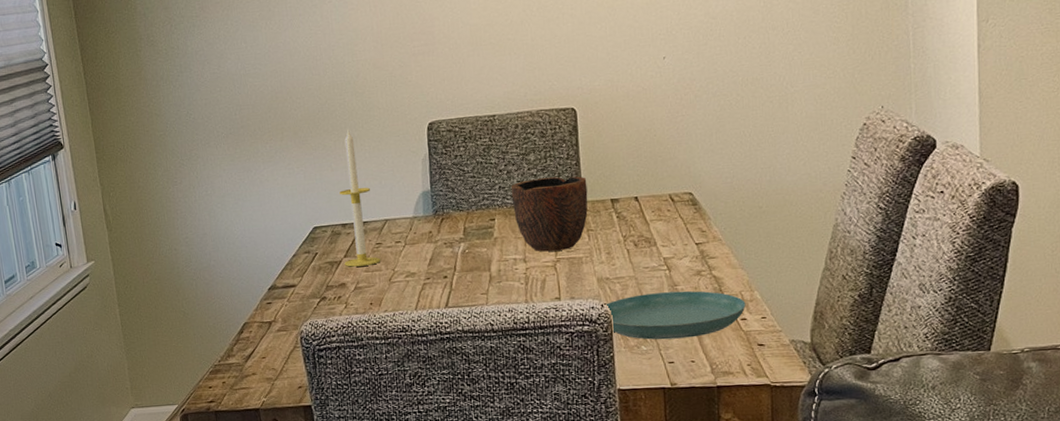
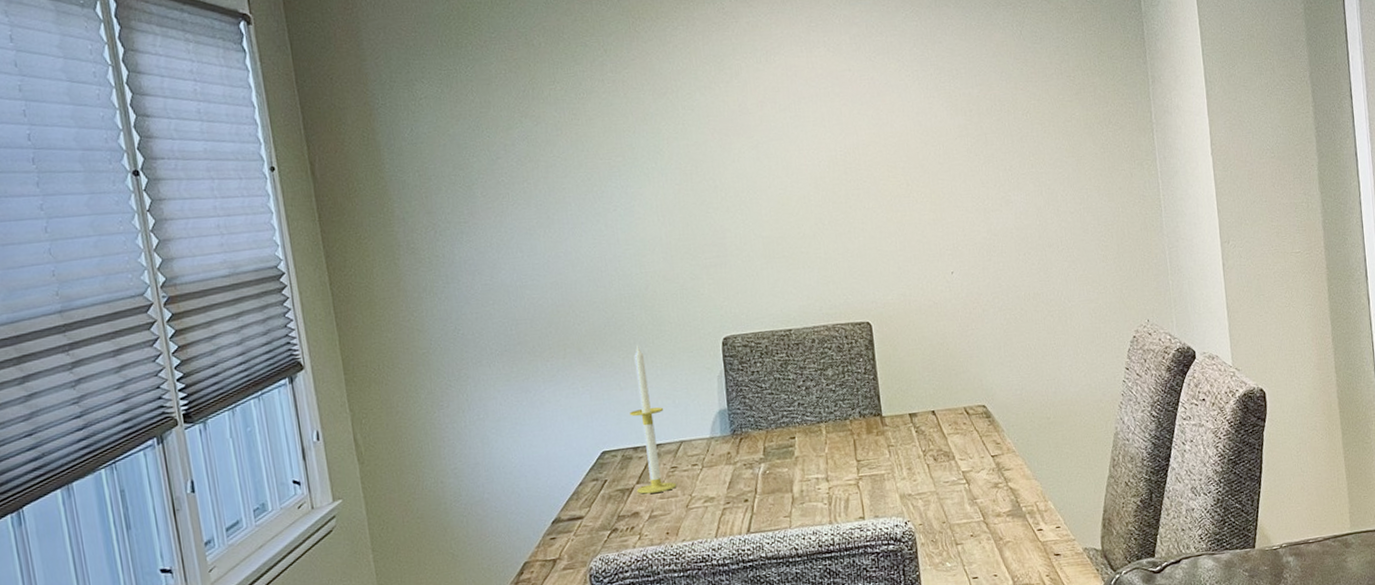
bowl: present [510,176,588,252] -> none [810,391,888,470]
saucer: present [605,290,746,340] -> none [909,503,1042,556]

